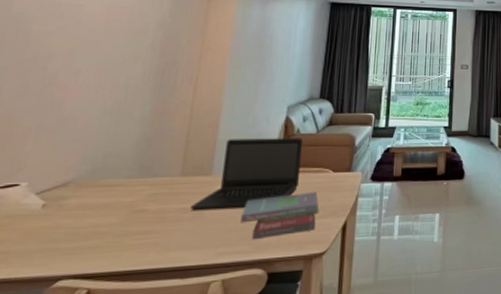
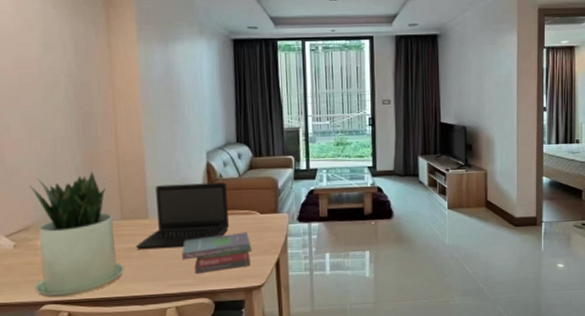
planter: none [52,122,172,271] -> present [29,171,125,298]

